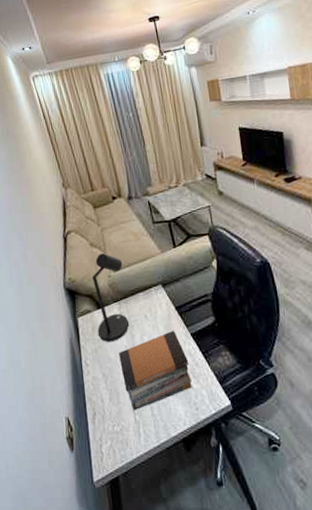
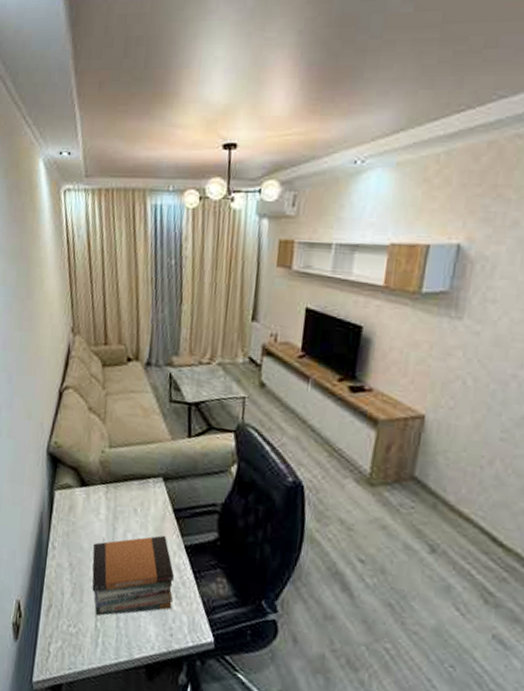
desk lamp: present [92,253,130,343] -> none [74,422,122,530]

